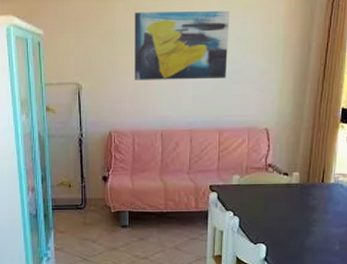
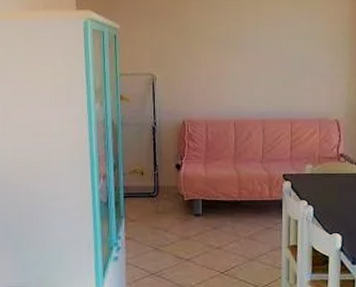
wall art: present [134,10,230,80] -> none [207,10,298,73]

